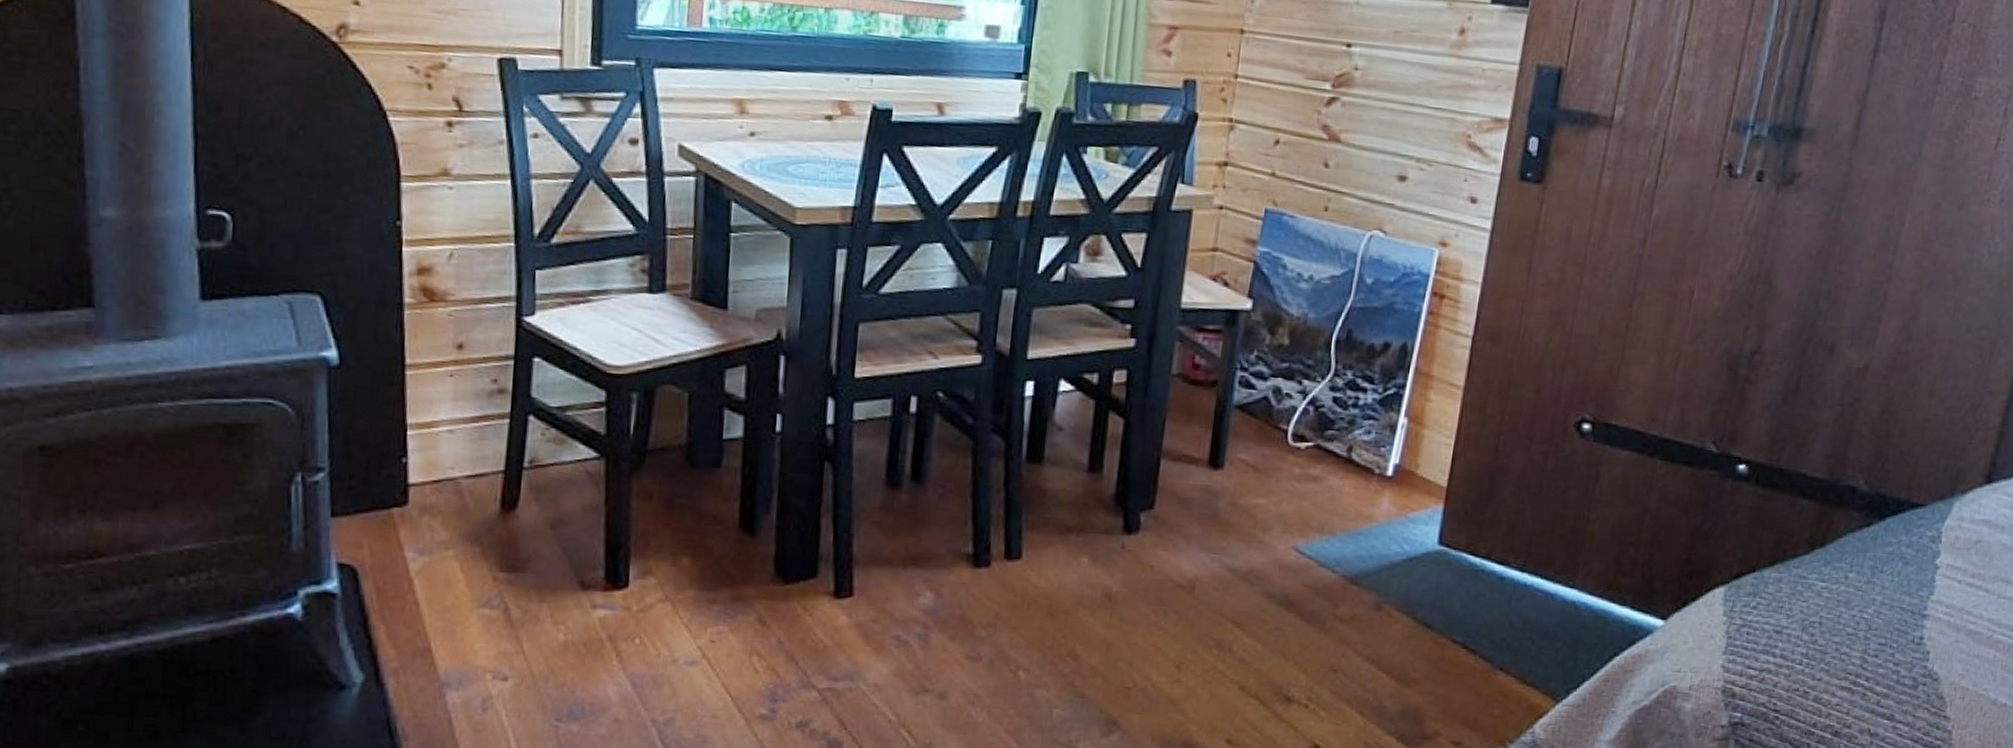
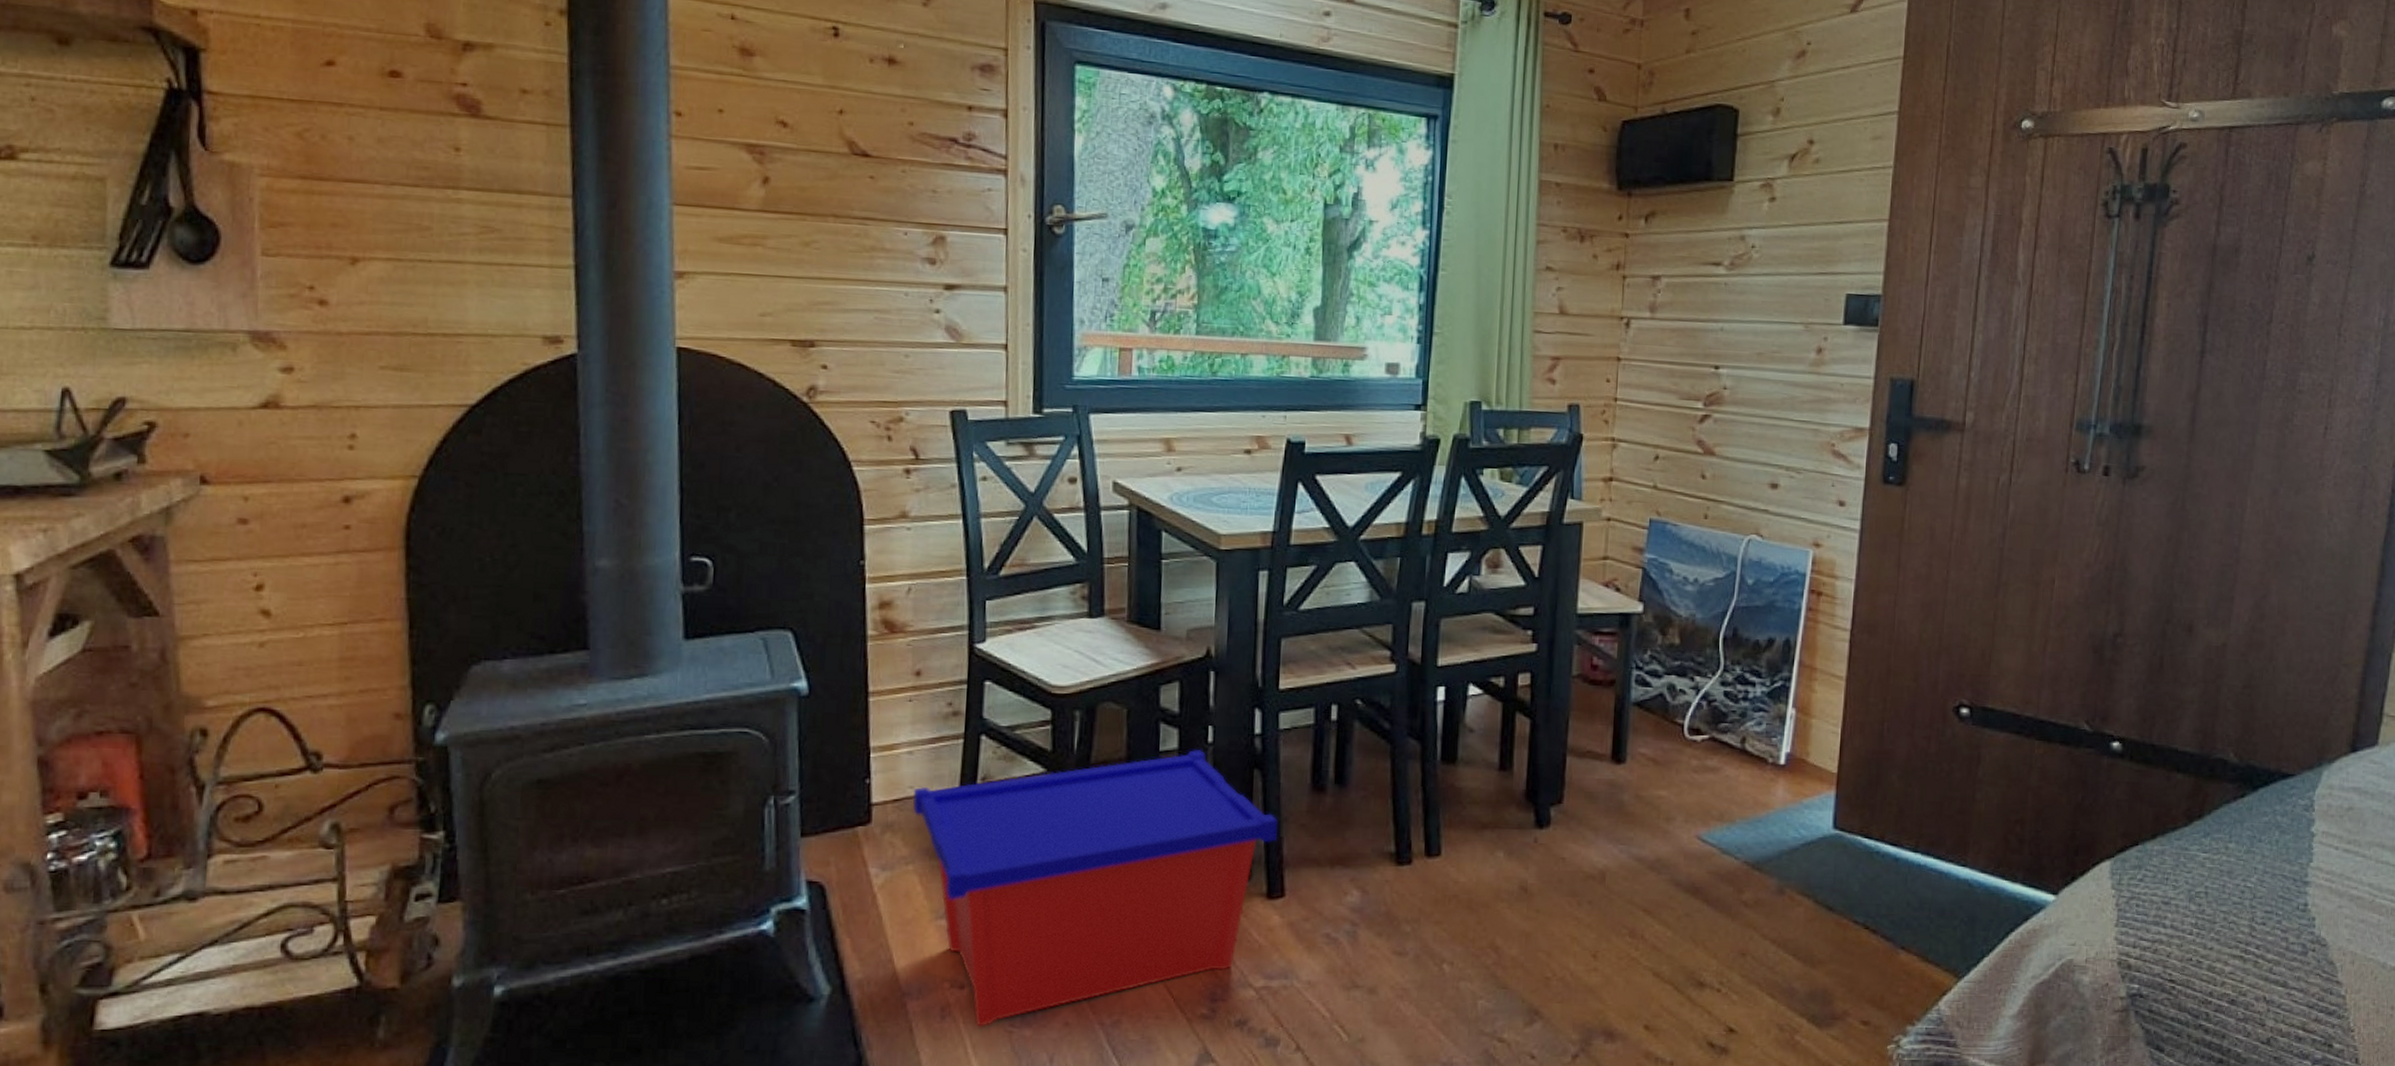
storage bin: none [453,439,848,722] -> present [913,750,1277,1028]

